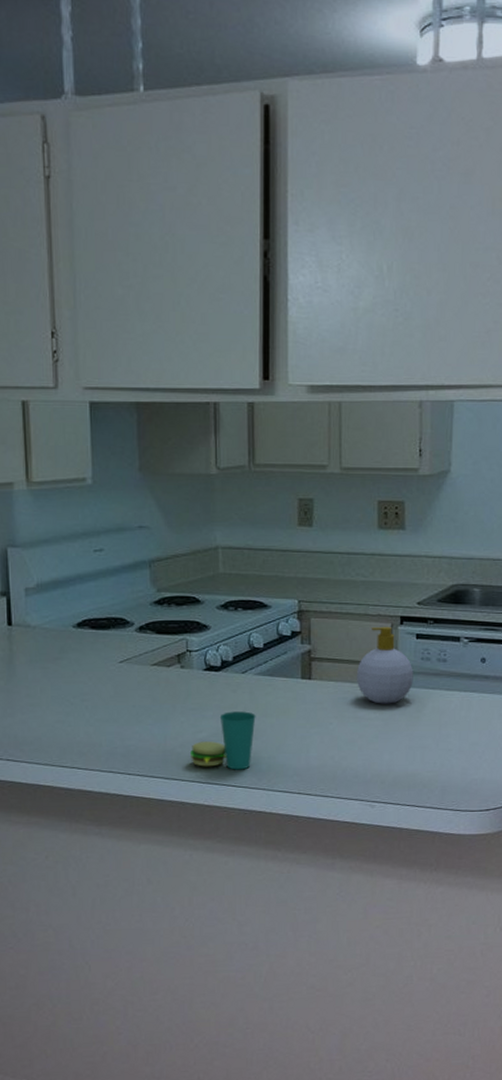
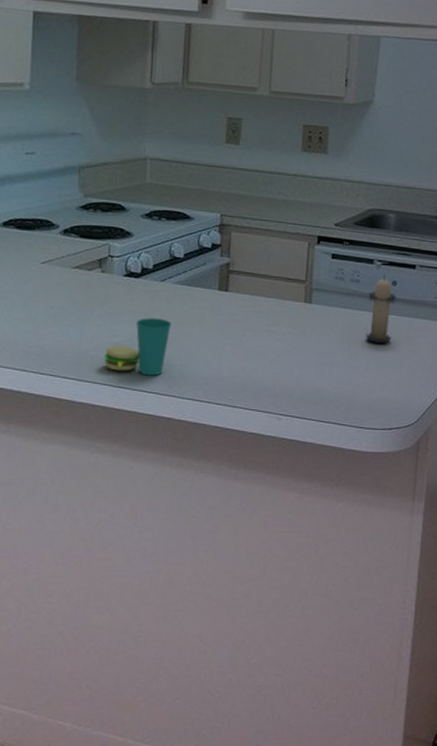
soap bottle: present [356,626,414,704] -> none [271,244,327,320]
candle: none [456,652,487,723] -> present [366,275,397,343]

